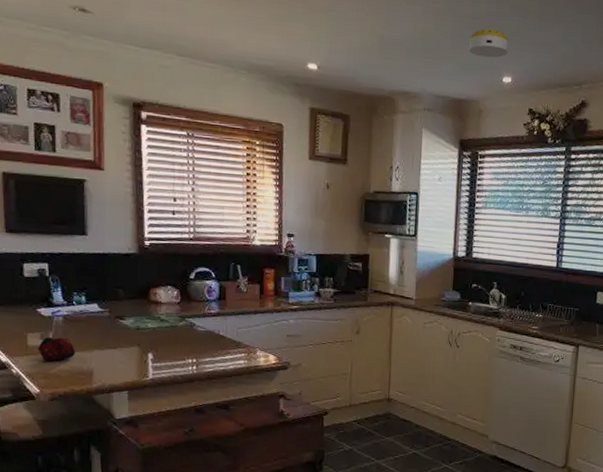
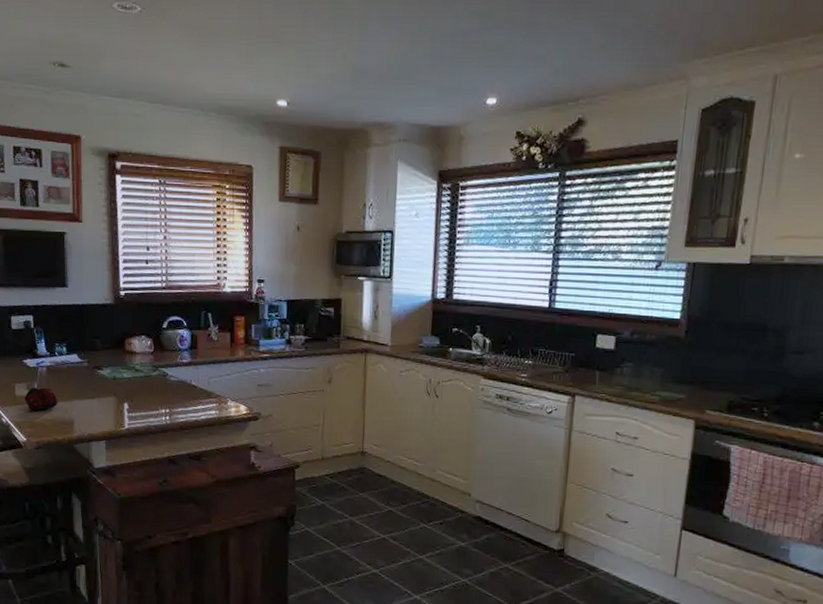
smoke detector: present [469,28,509,58] -> none [449,46,493,78]

